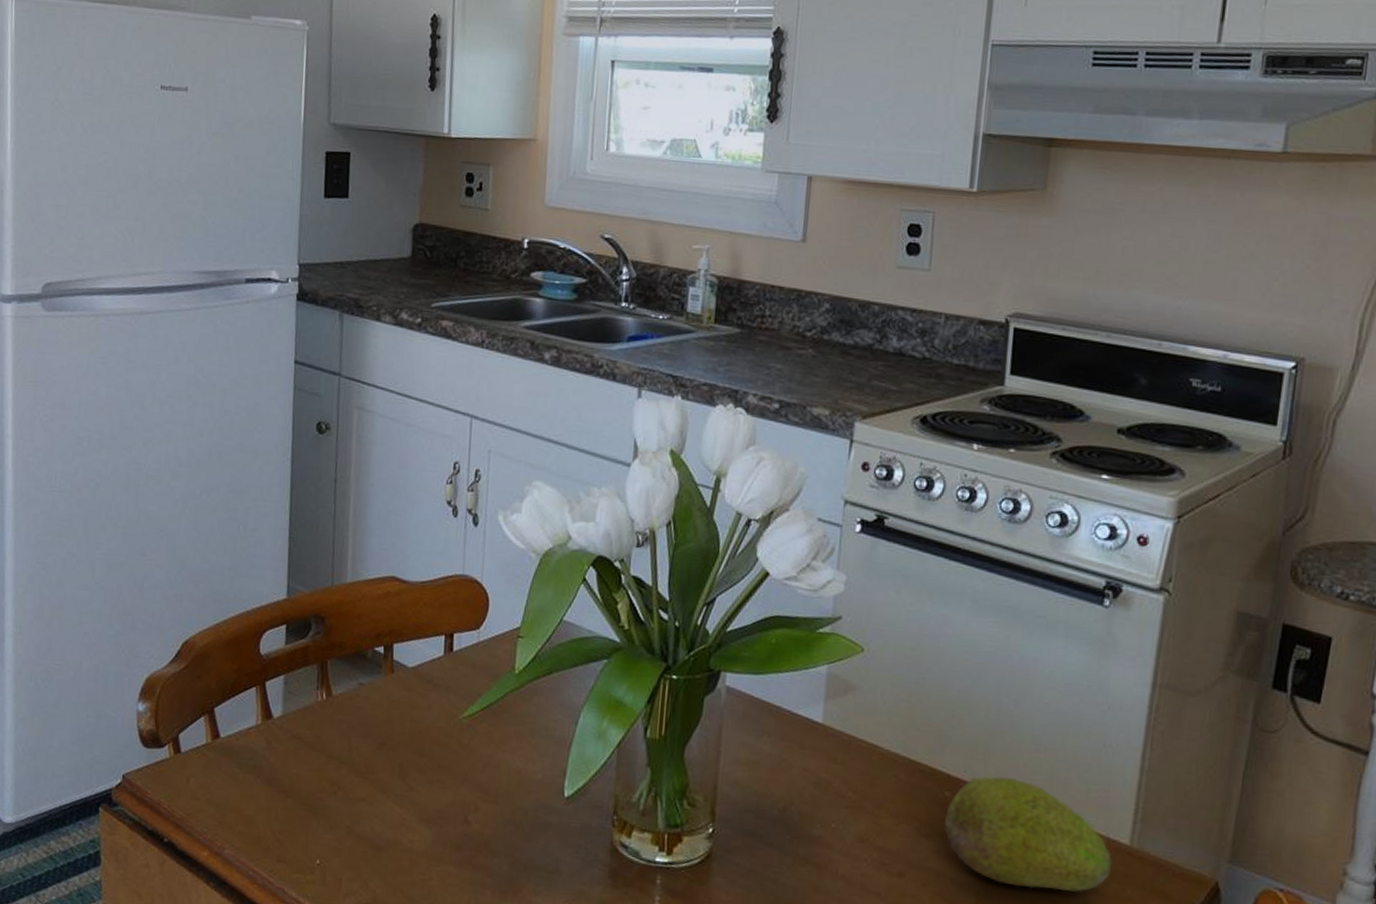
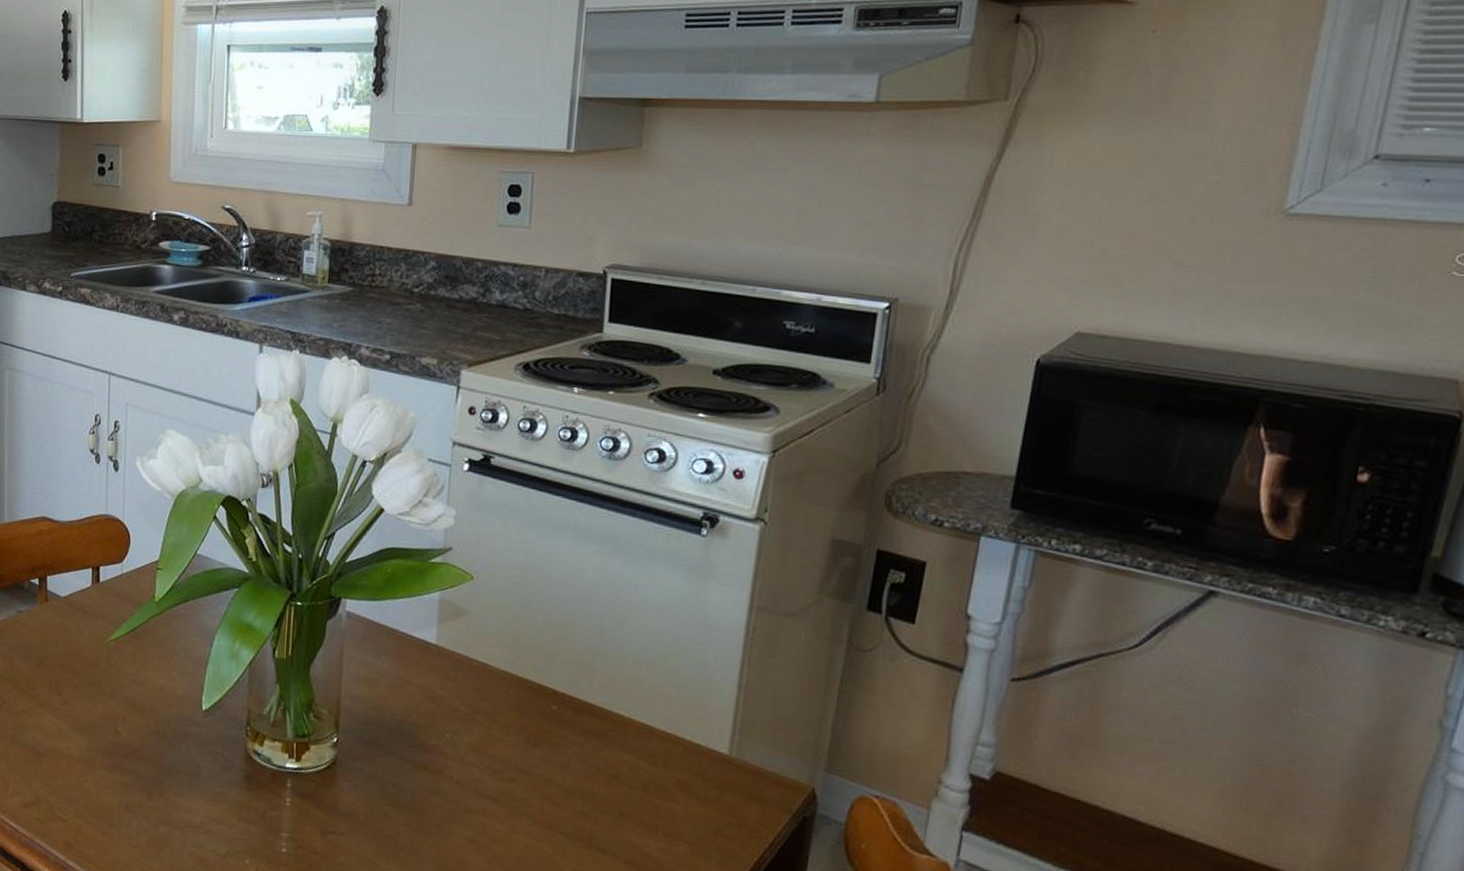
fruit: present [943,776,1113,893] -> none [551,691,712,797]

